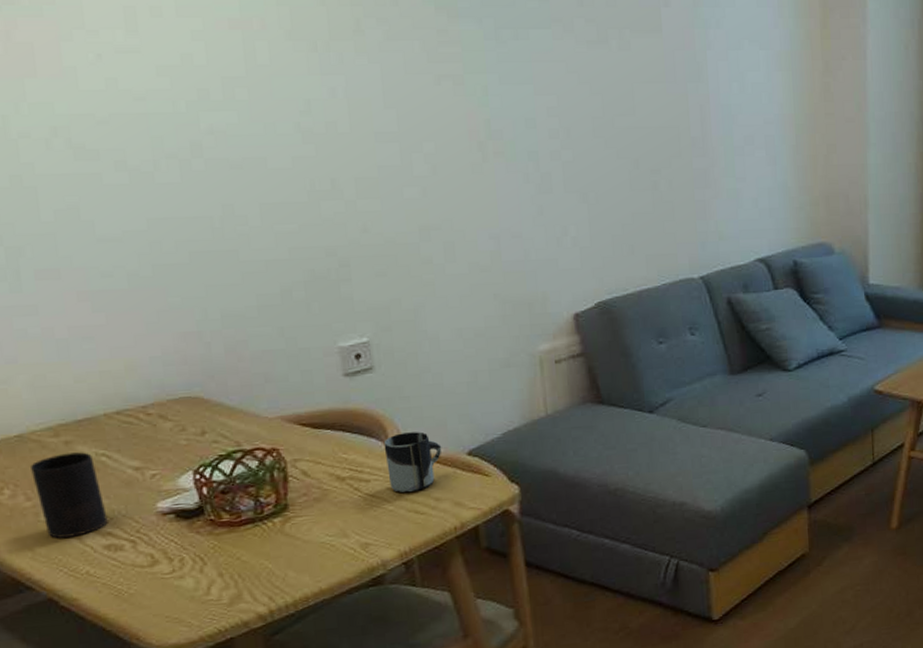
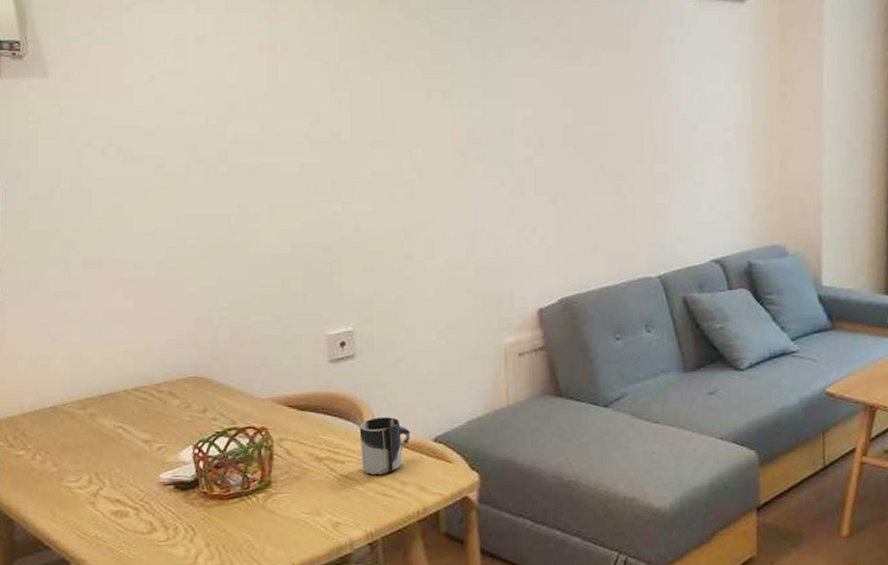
cup: present [31,452,108,538] -> none [60,424,118,502]

